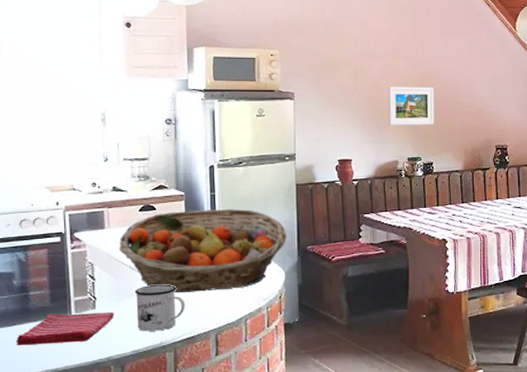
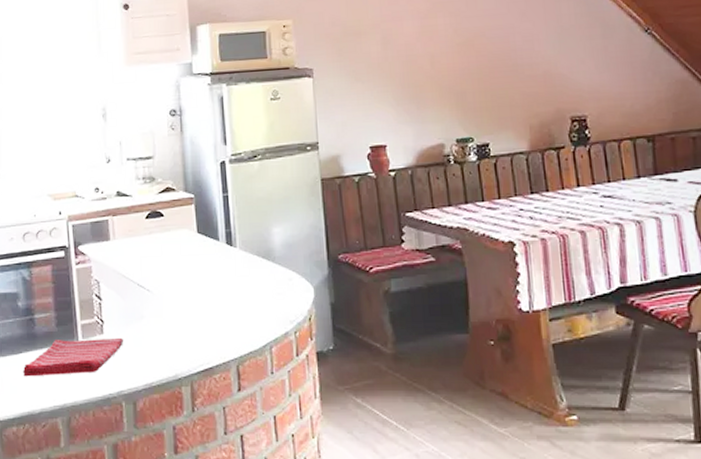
fruit basket: present [118,208,287,293] -> none [125,211,314,315]
mug: present [135,284,185,331] -> none [145,304,201,361]
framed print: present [388,86,434,125] -> none [425,49,487,100]

